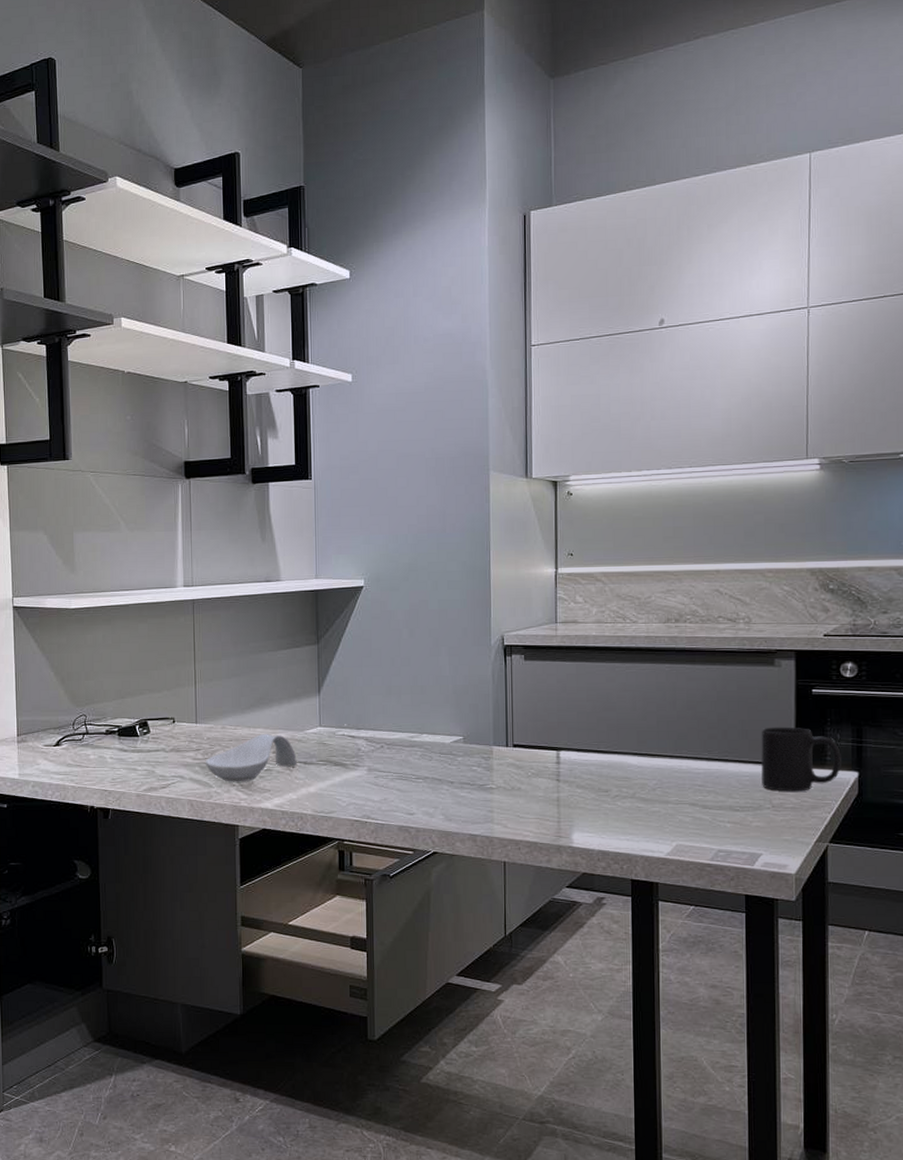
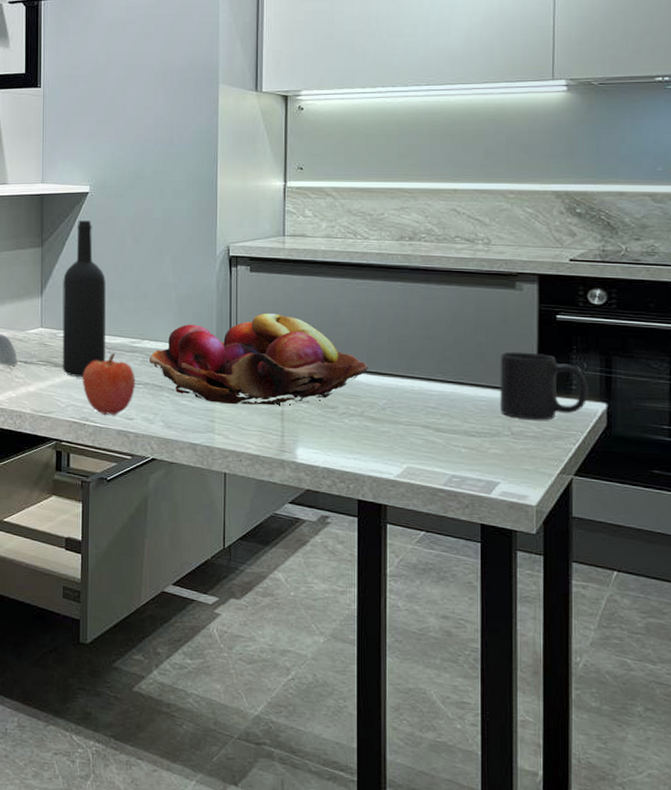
wine bottle: none [340,615,386,775] -> present [62,220,106,377]
apple: none [362,748,415,812] -> present [82,353,135,416]
fruit basket: none [427,700,640,794] -> present [149,312,369,406]

